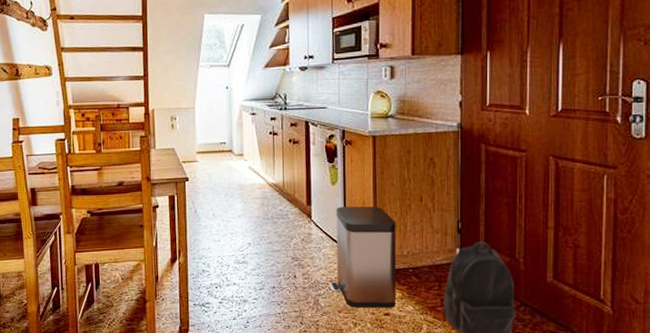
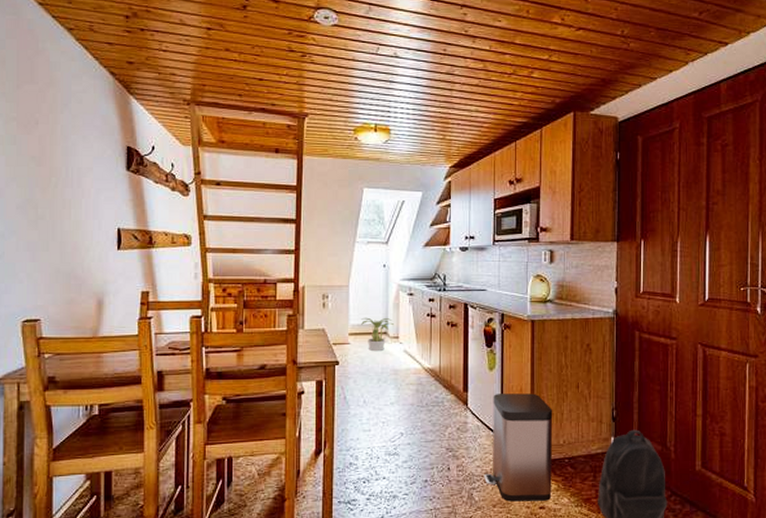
potted plant: none [207,136,238,169] -> present [361,317,393,352]

